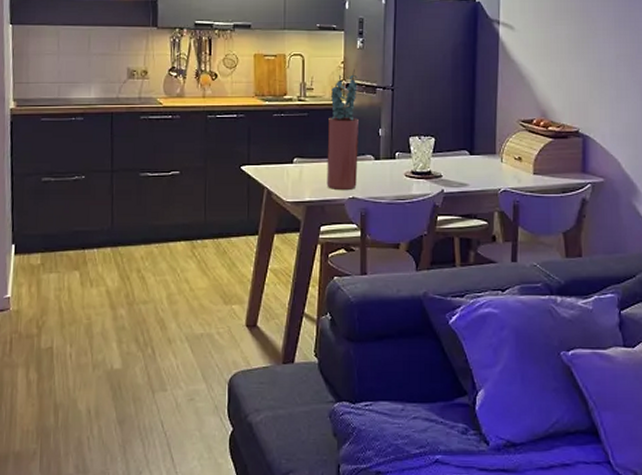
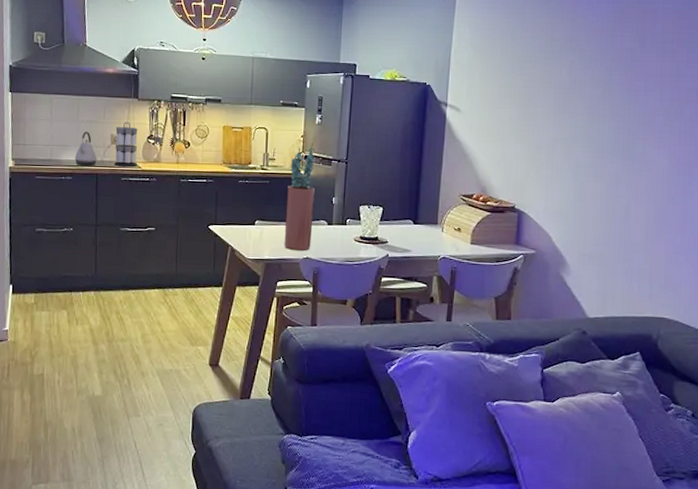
kettle: none [86,66,112,104] -> present [74,132,97,166]
spice rack: none [131,53,158,104] -> present [114,121,138,167]

